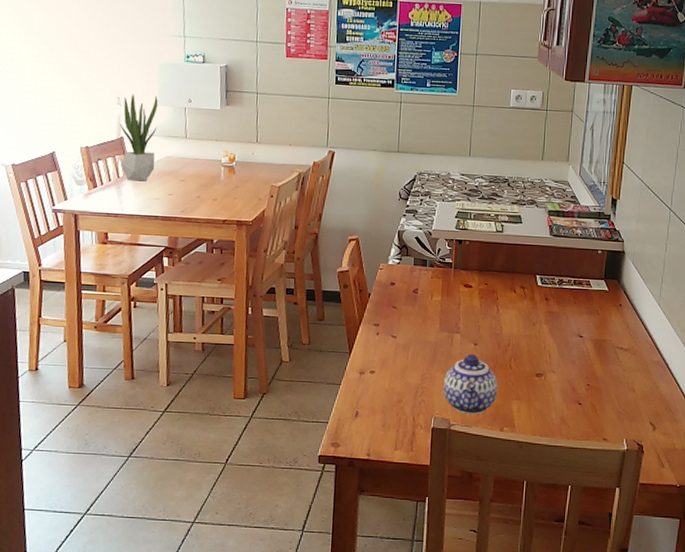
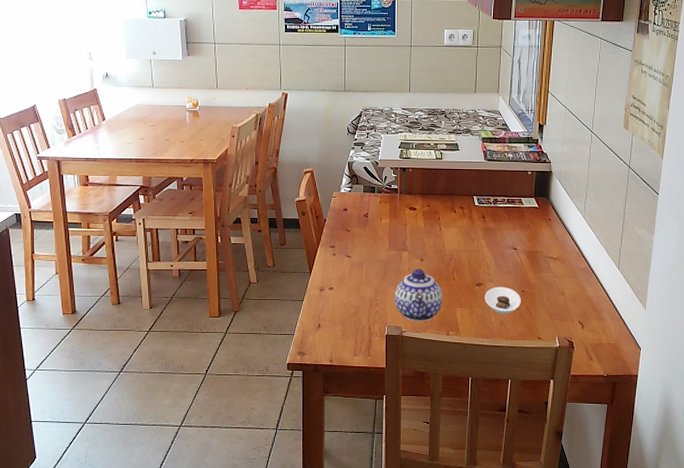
potted plant: present [120,94,158,182] -> none [93,50,127,128]
saucer: none [544,378,586,410] -> present [484,286,521,314]

